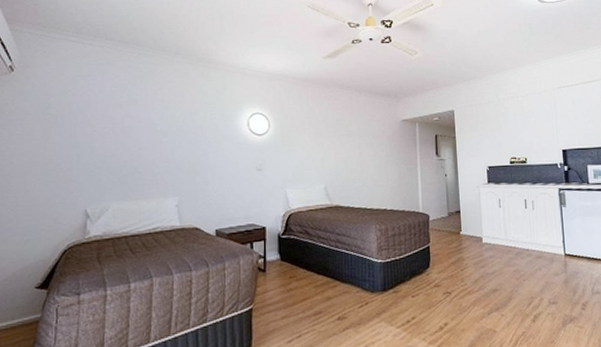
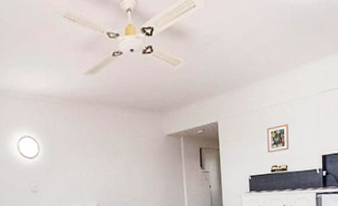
picture frame: none [504,116,528,144] -> present [267,124,289,153]

